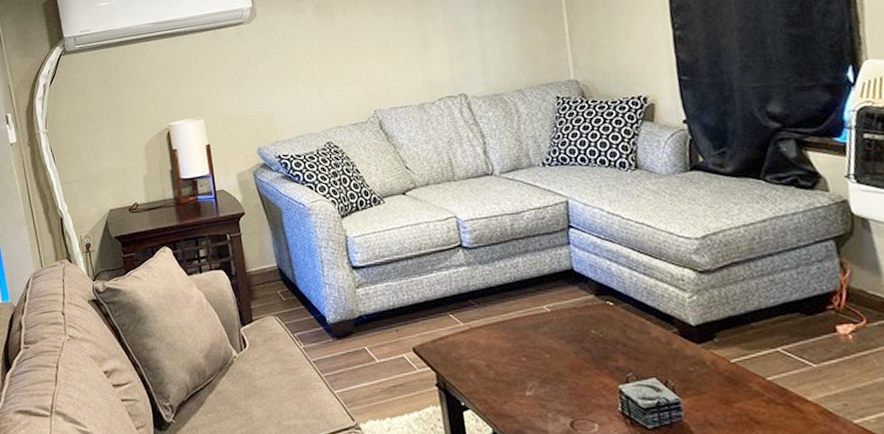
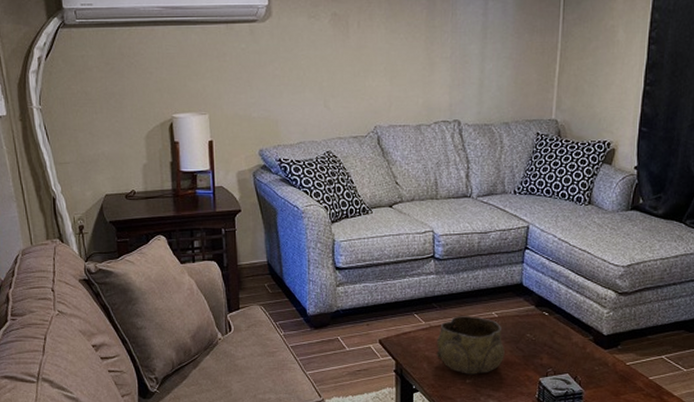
decorative bowl: none [481,311,569,385] -> present [437,315,505,375]

